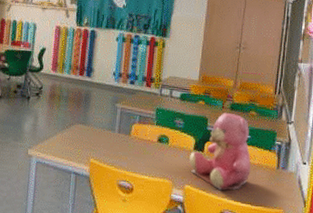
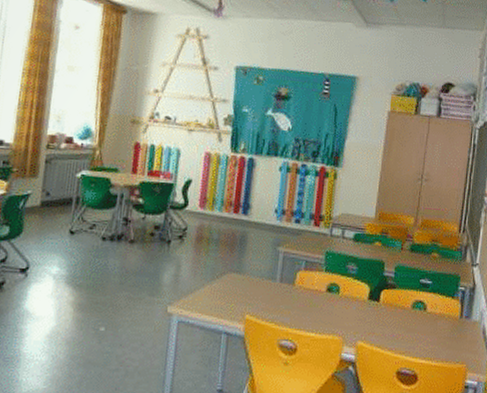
teddy bear: present [189,112,251,191] -> none [363,254,432,347]

